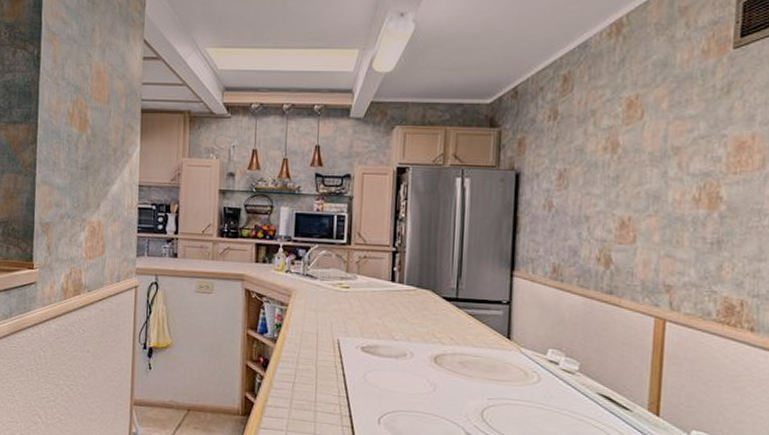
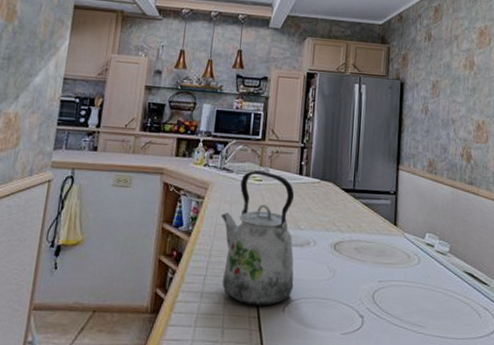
kettle: none [306,277,389,417] -> present [221,170,294,307]

